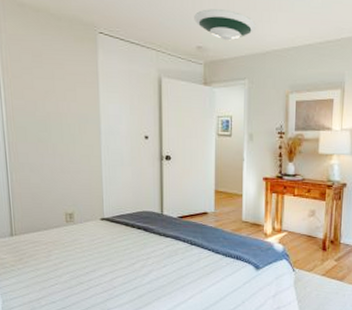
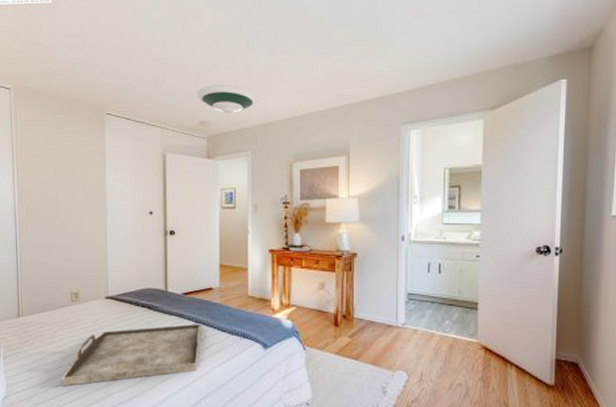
serving tray: none [58,245,198,303] -> present [62,323,203,387]

